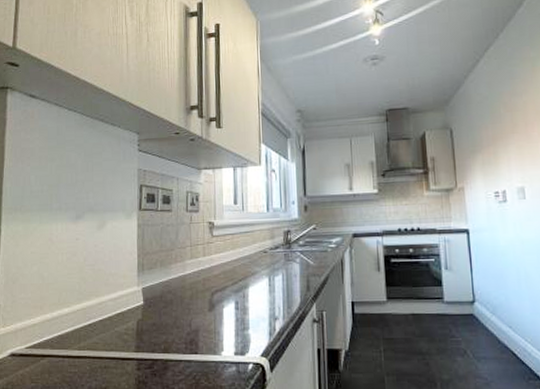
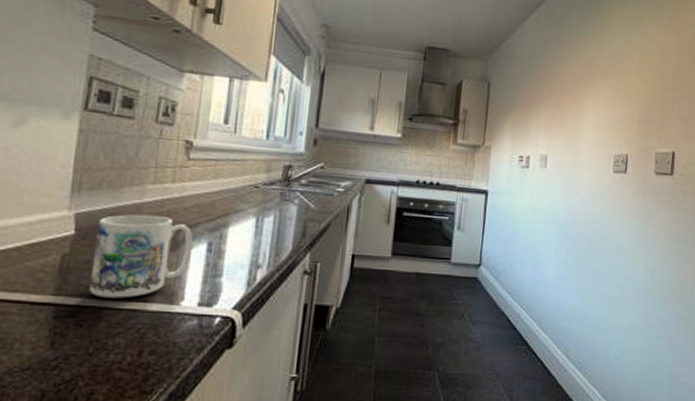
mug: none [157,283,225,352] -> present [89,214,194,299]

